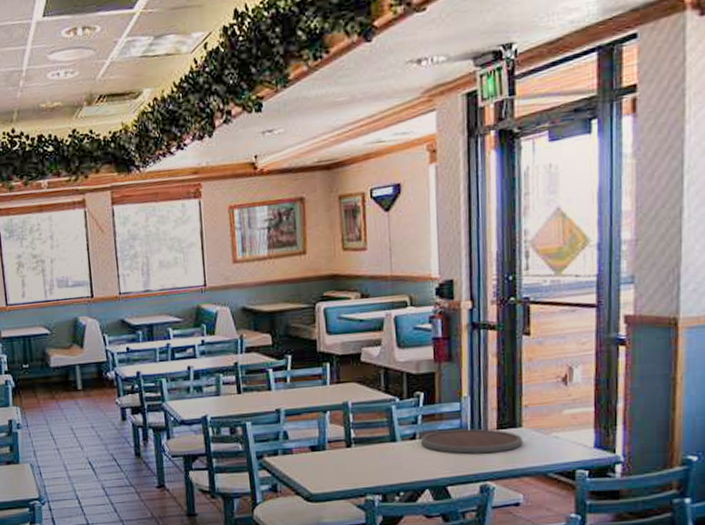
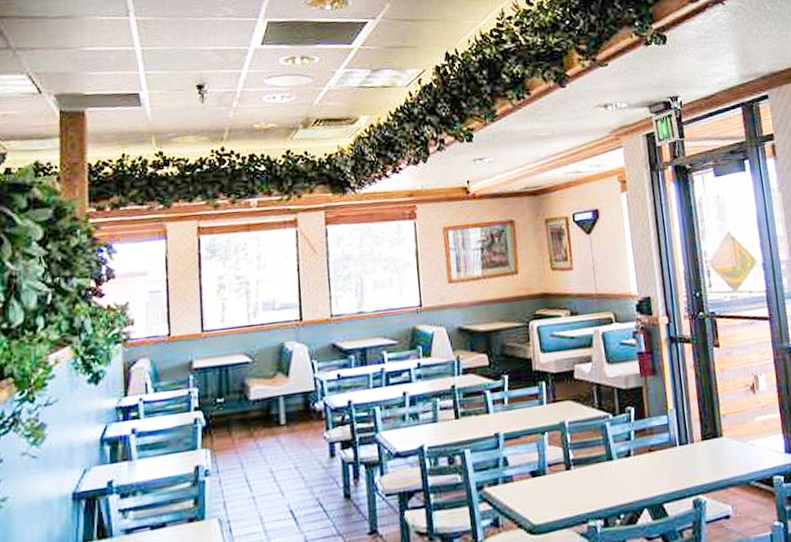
tray: present [420,428,523,454] -> none [635,441,725,468]

